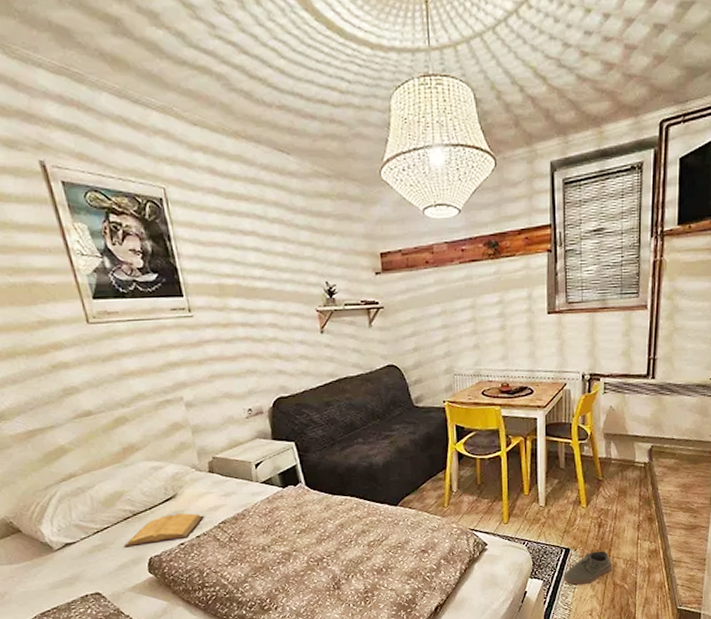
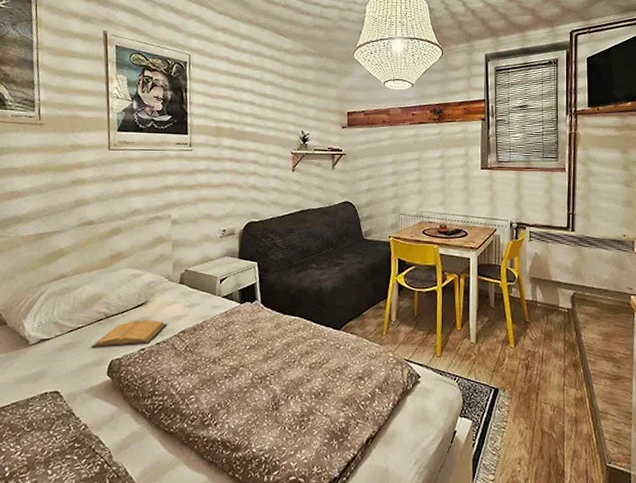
shoe: present [563,551,613,585] -> none [492,394,540,428]

